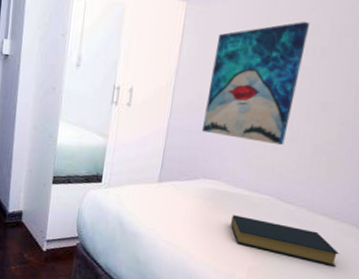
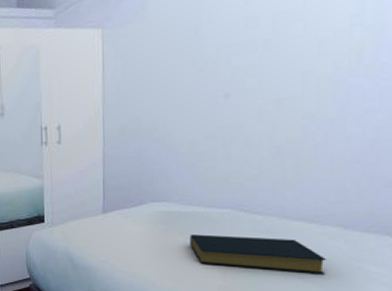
wall art: present [201,21,309,146] -> none [140,17,245,156]

